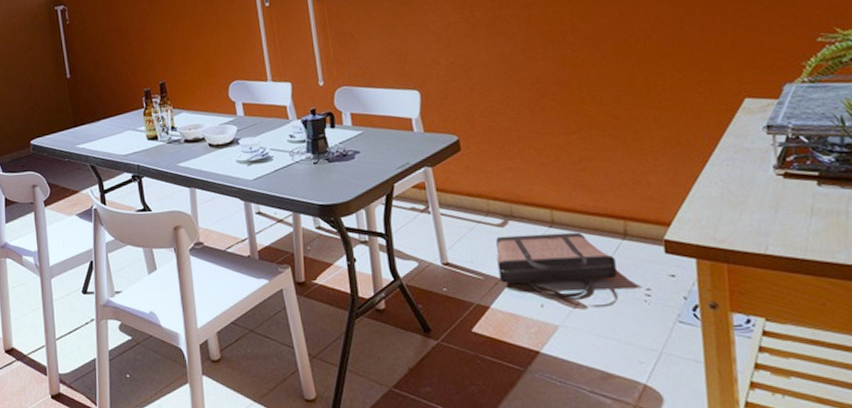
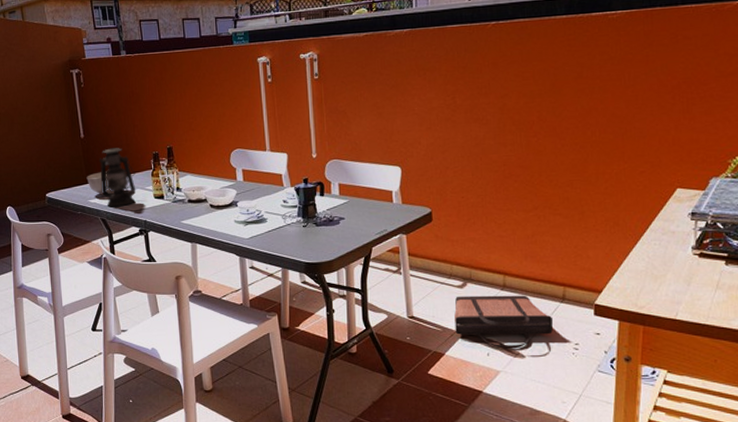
bowl: none [73,112,105,139] -> present [86,170,115,195]
lantern: none [86,86,128,152] -> present [99,148,136,207]

